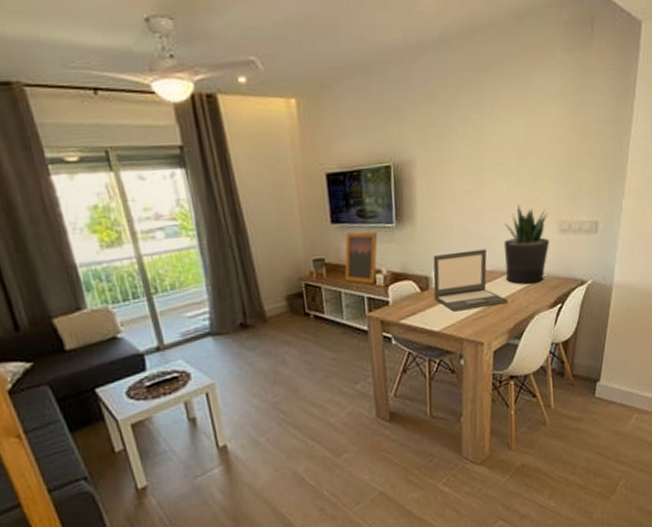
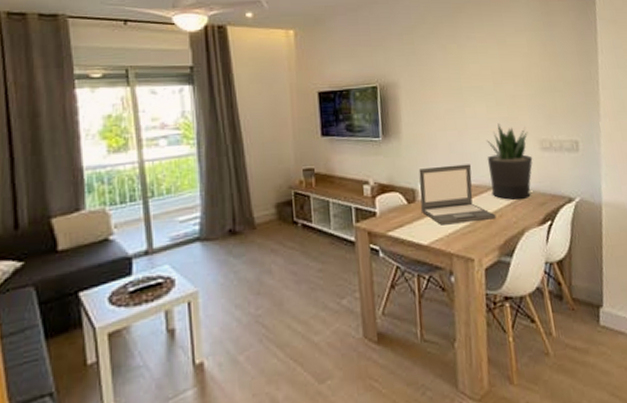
picture frame: present [344,231,378,284] -> none [332,144,365,195]

